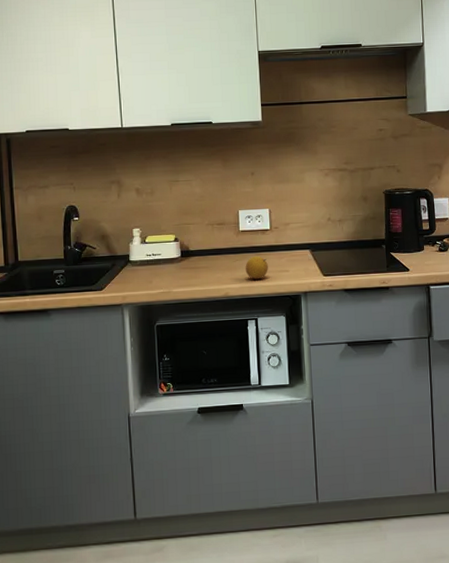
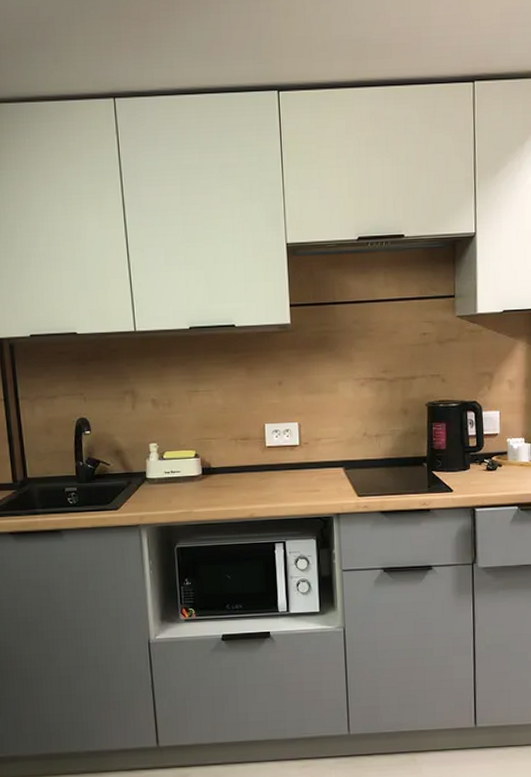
fruit: present [245,256,268,280] -> none [272,474,297,500]

